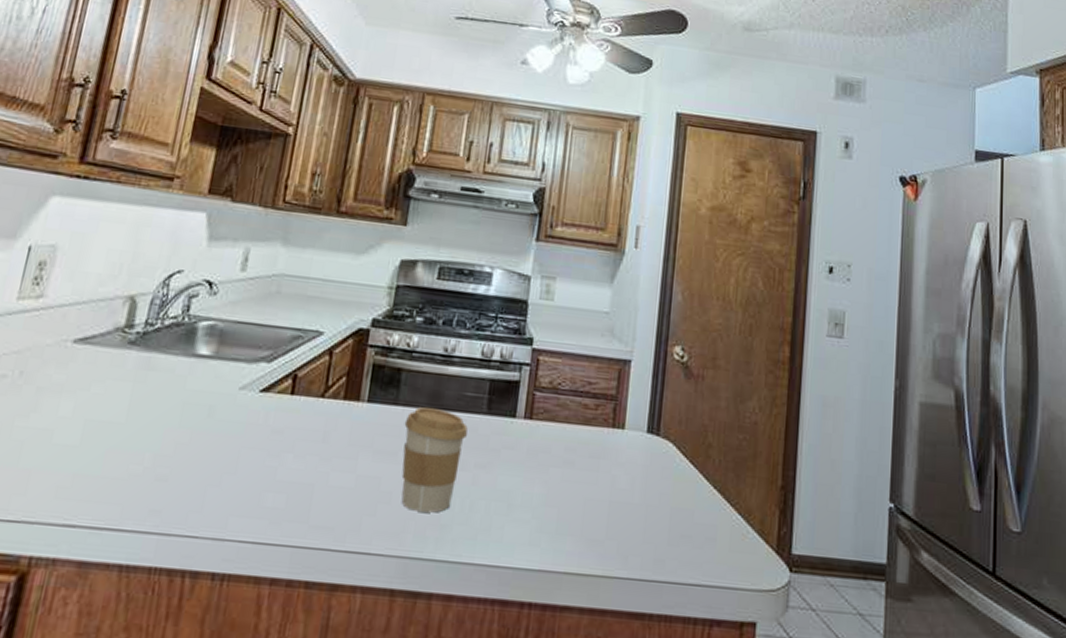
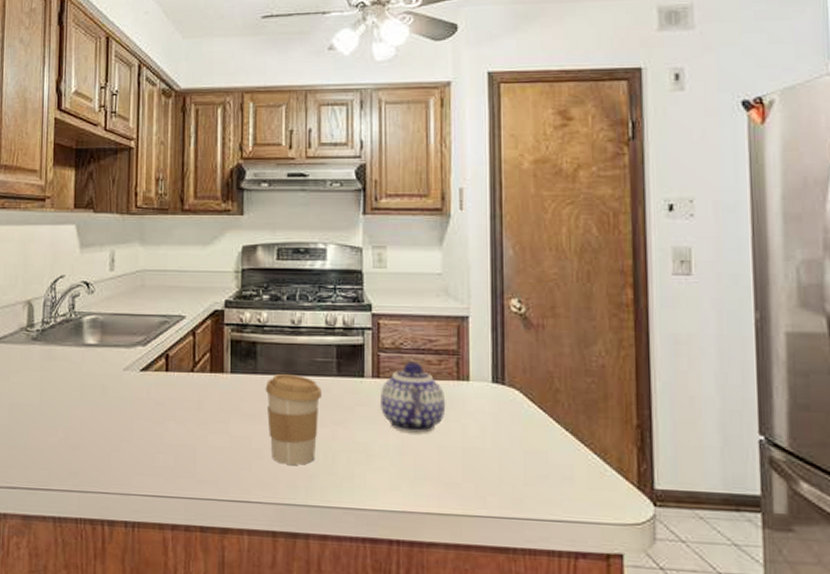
teapot: none [528,404,599,484] -> present [379,361,446,434]

